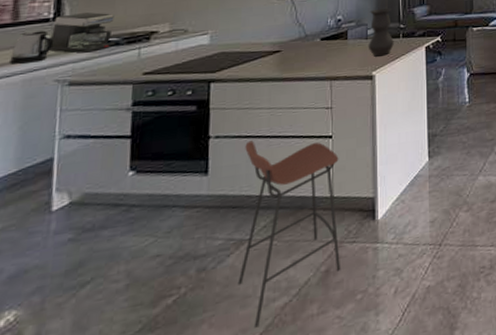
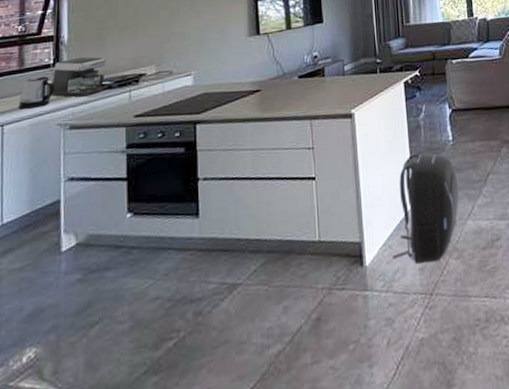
bar stool: present [237,140,340,328] -> none [232,182,331,375]
vase: present [368,8,394,57] -> none [345,42,372,94]
backpack: none [405,112,472,217] -> present [392,151,459,264]

